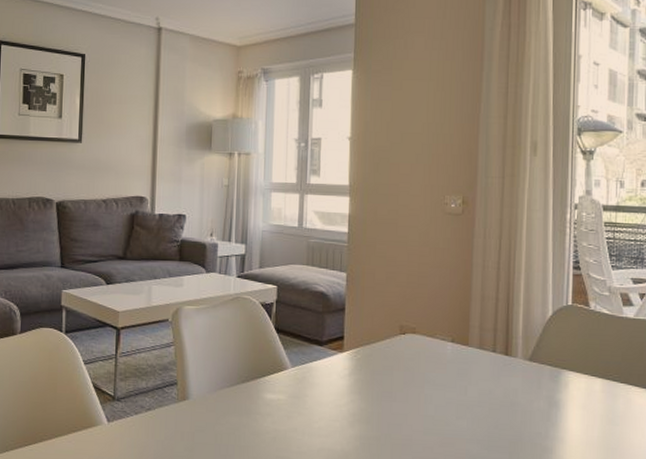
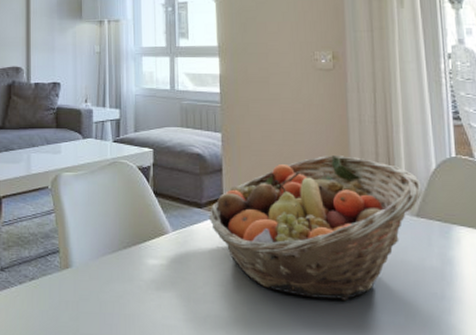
fruit basket: none [328,299,537,438] -> present [209,156,422,300]

